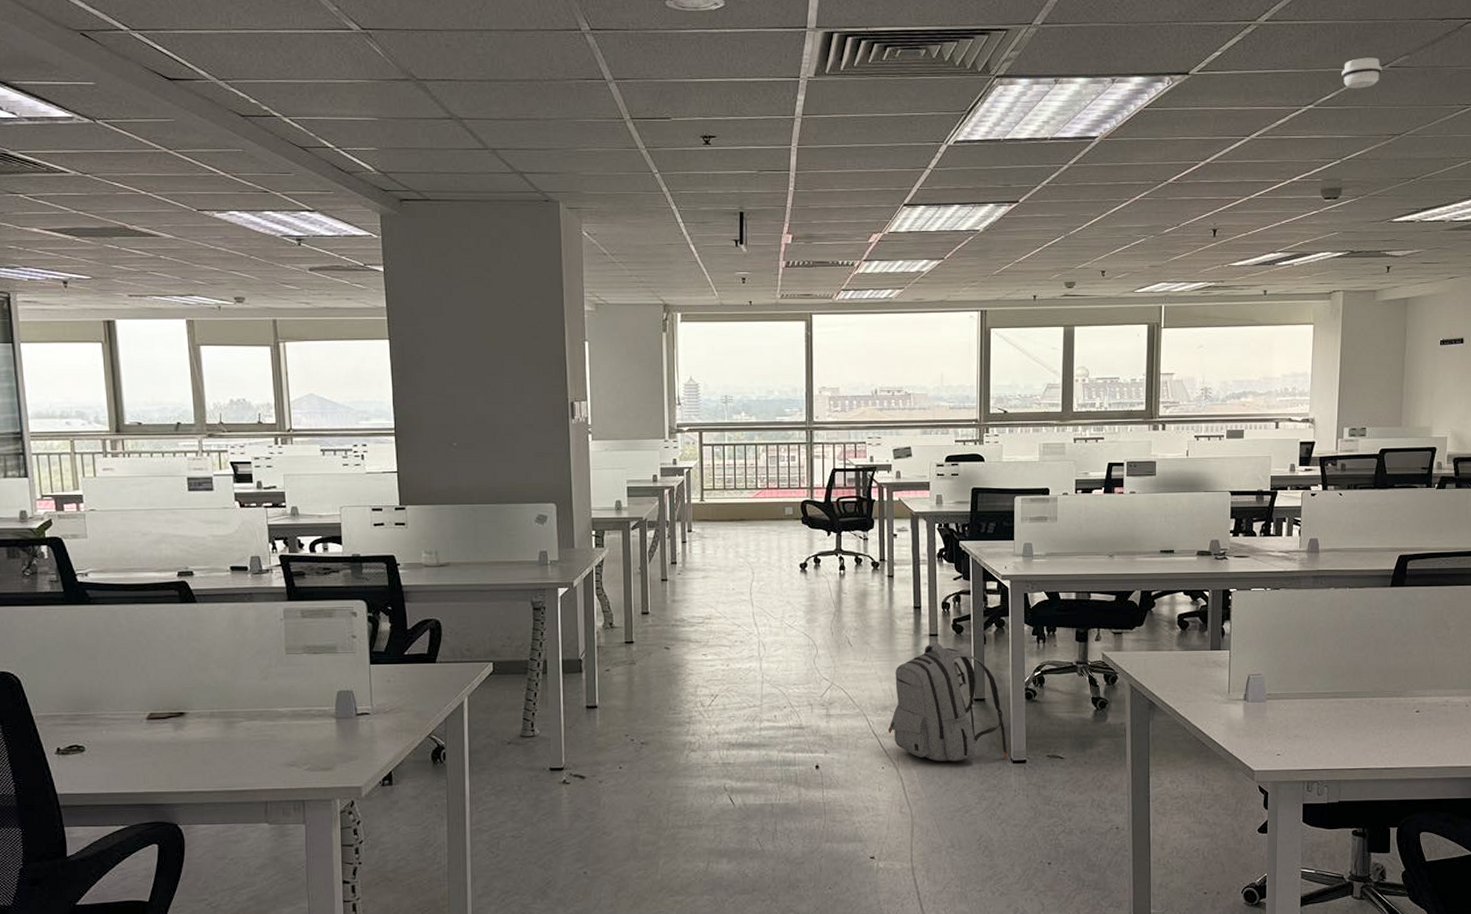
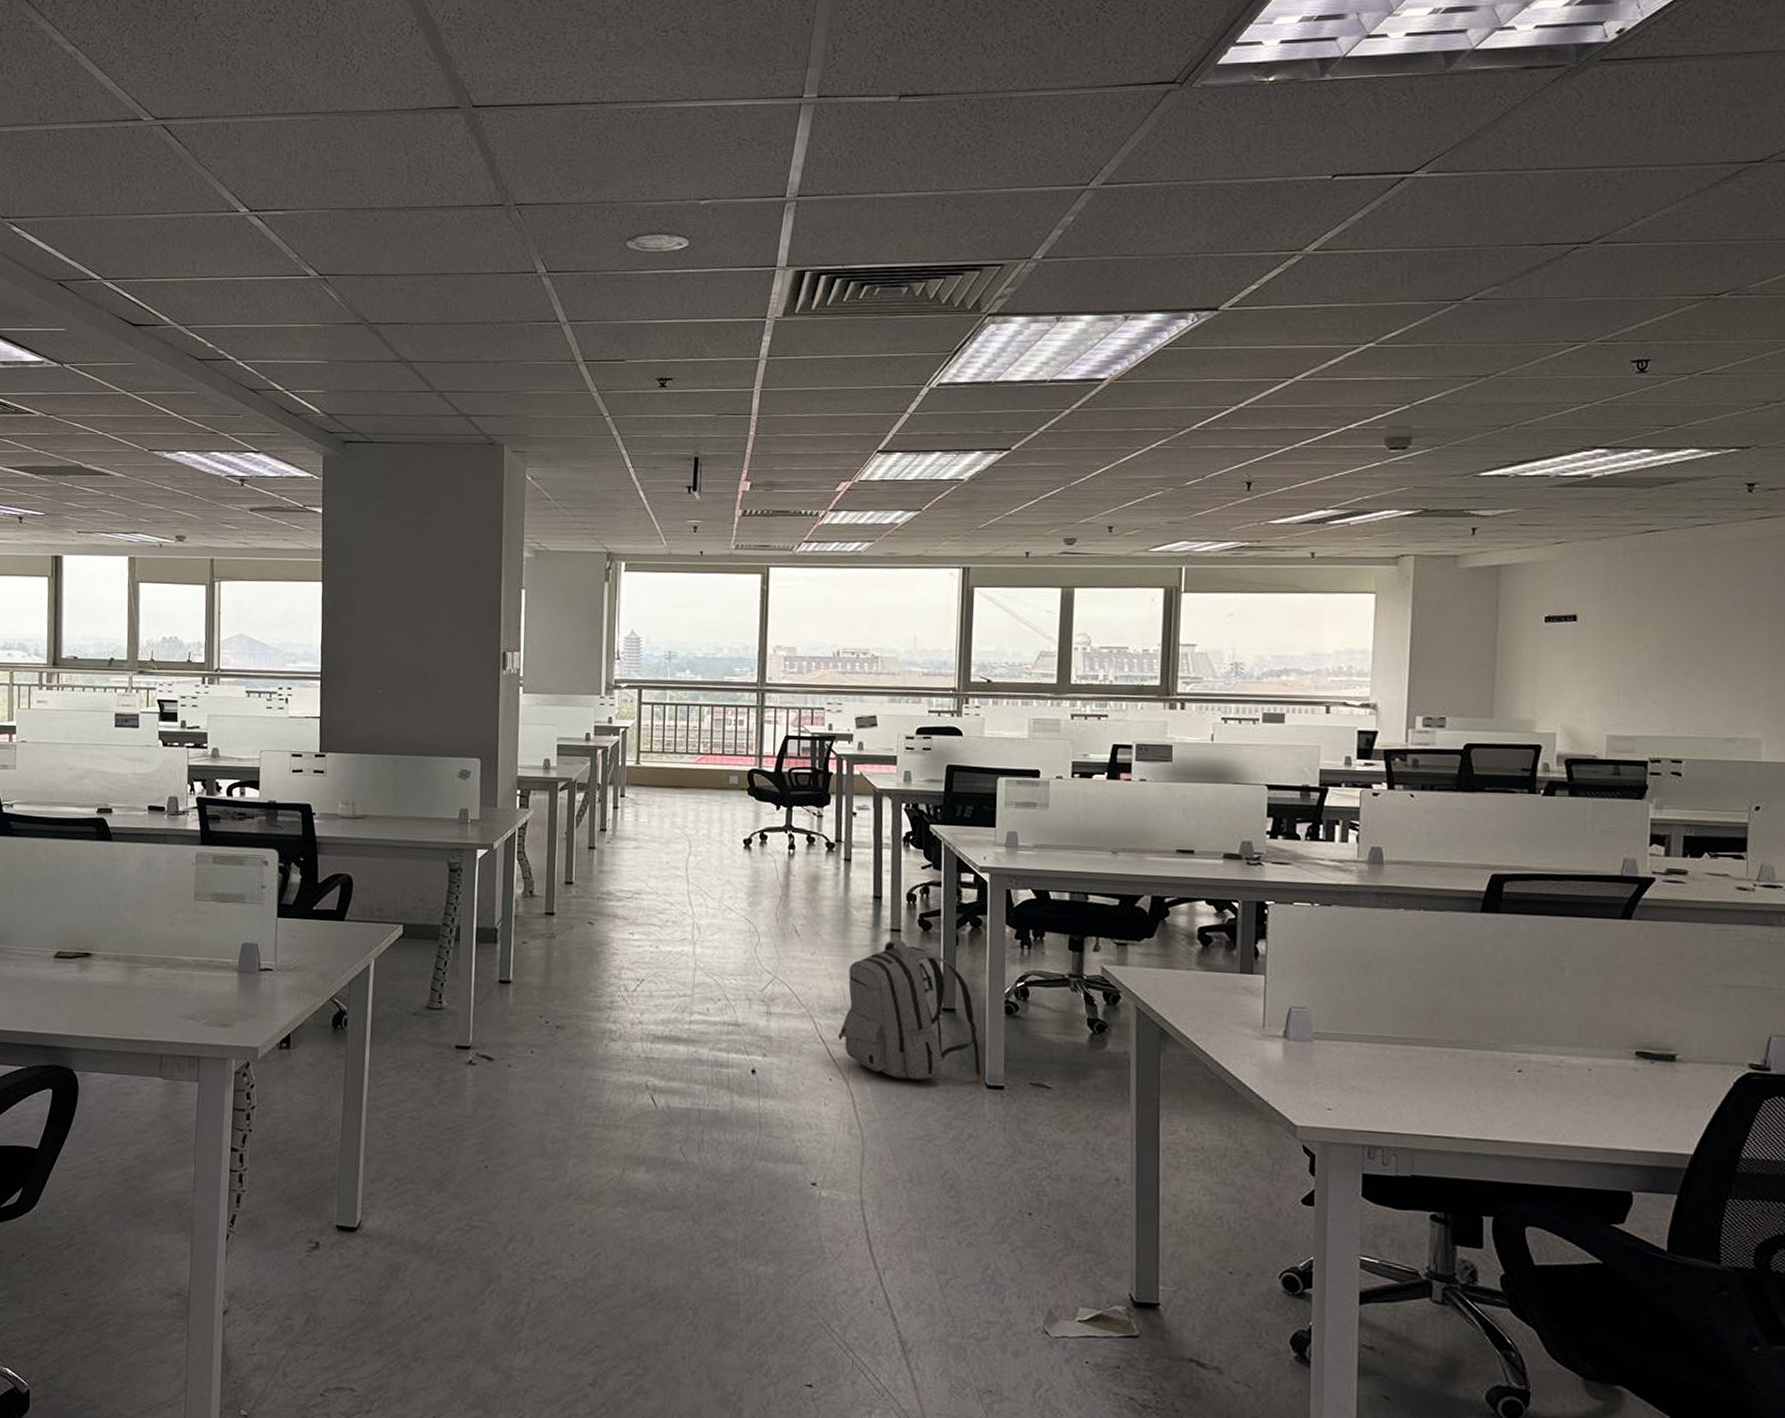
smoke detector: present [1341,57,1382,88] -> none [1411,289,1463,324]

